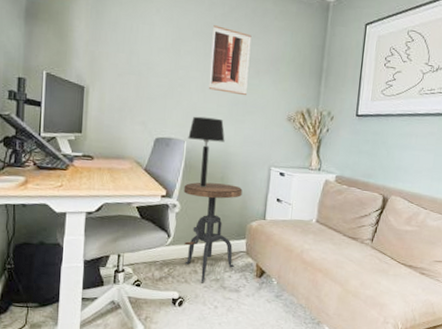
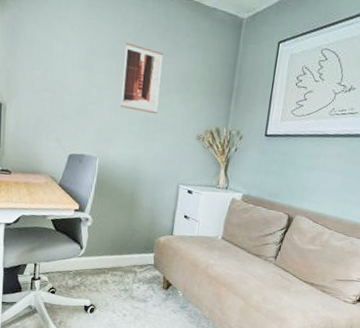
side table: present [183,182,243,282] -> none [95,198,152,292]
table lamp: present [188,116,225,188] -> none [100,133,136,204]

